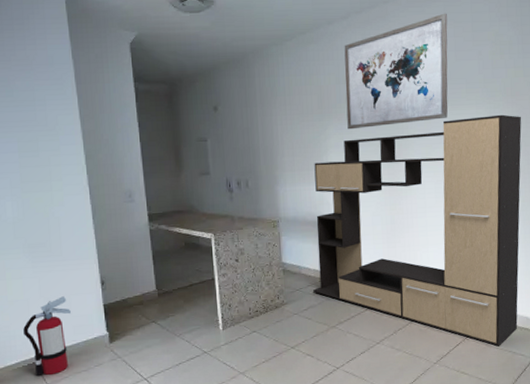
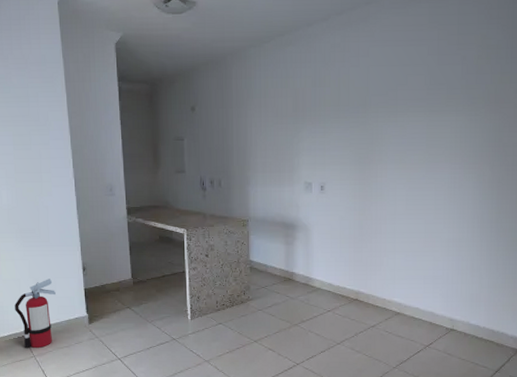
media console: present [313,114,522,347] -> none [278,122,505,357]
wall art: present [344,13,448,130] -> none [321,15,432,133]

